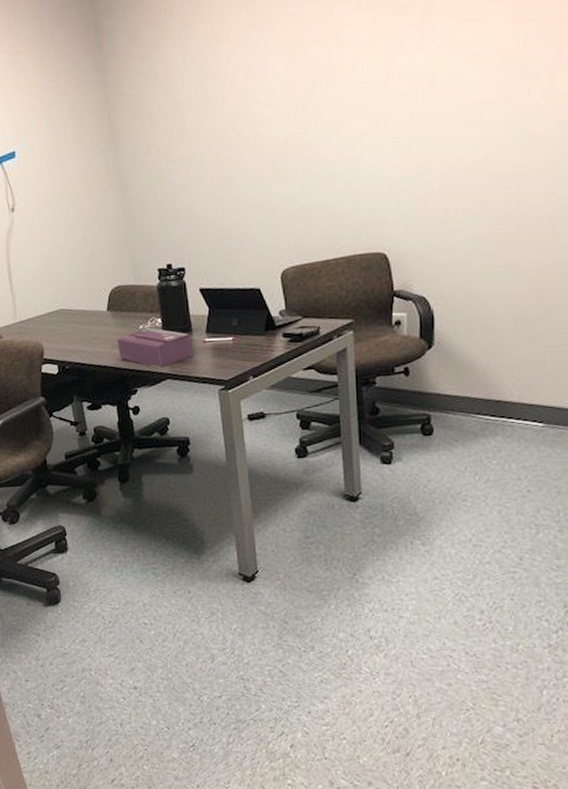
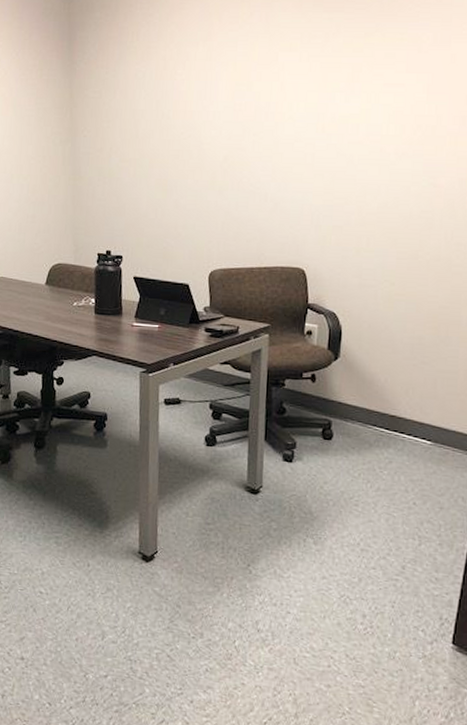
tissue box: present [117,327,193,368] -> none [51,304,121,344]

